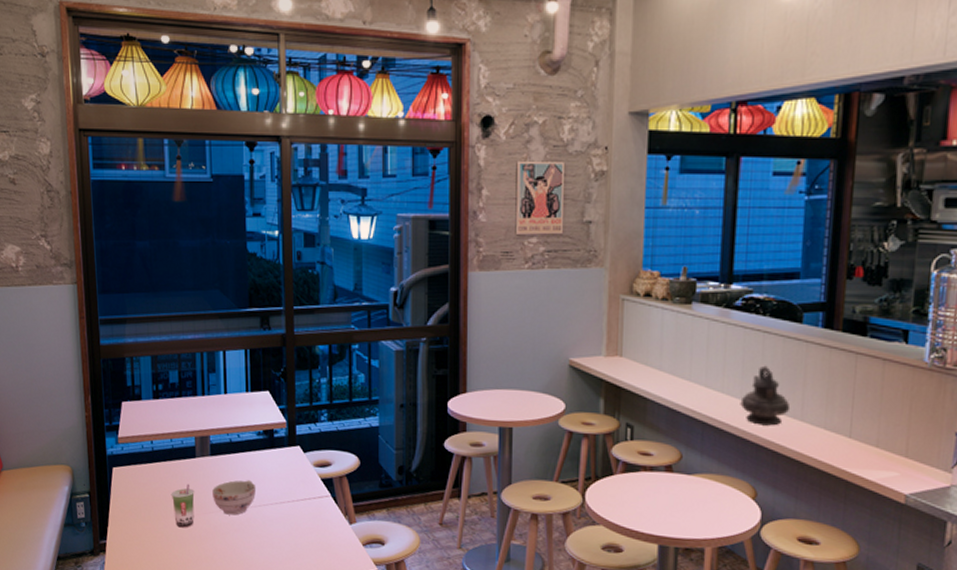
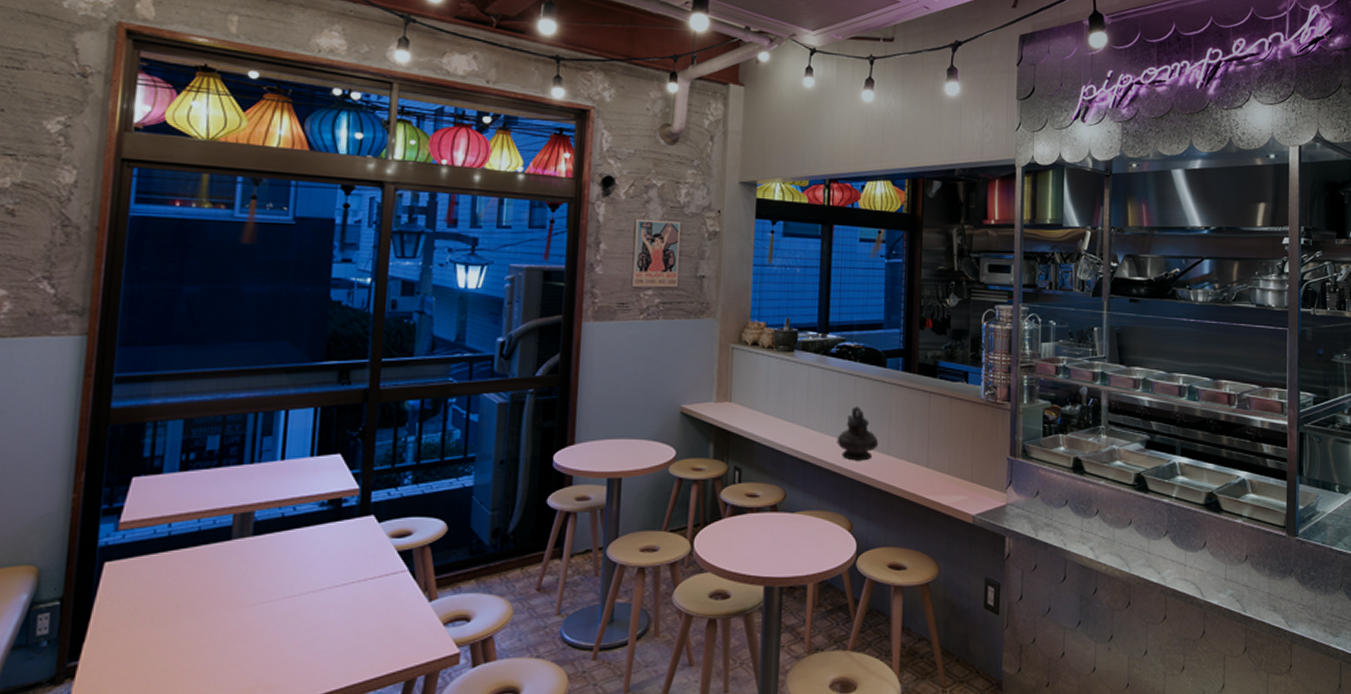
beverage cup: present [170,484,195,528] -> none [188,573,224,631]
teacup: present [212,480,257,515] -> none [249,561,312,607]

